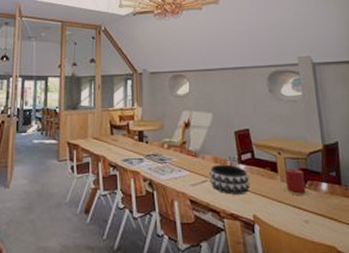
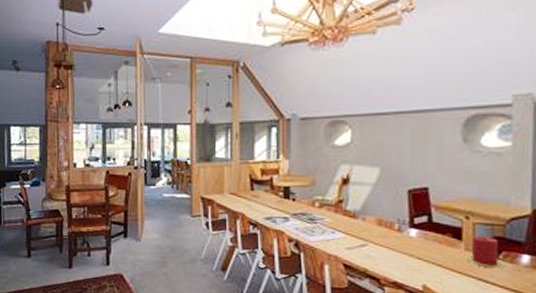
decorative bowl: present [208,164,251,195] -> none [369,227,423,262]

